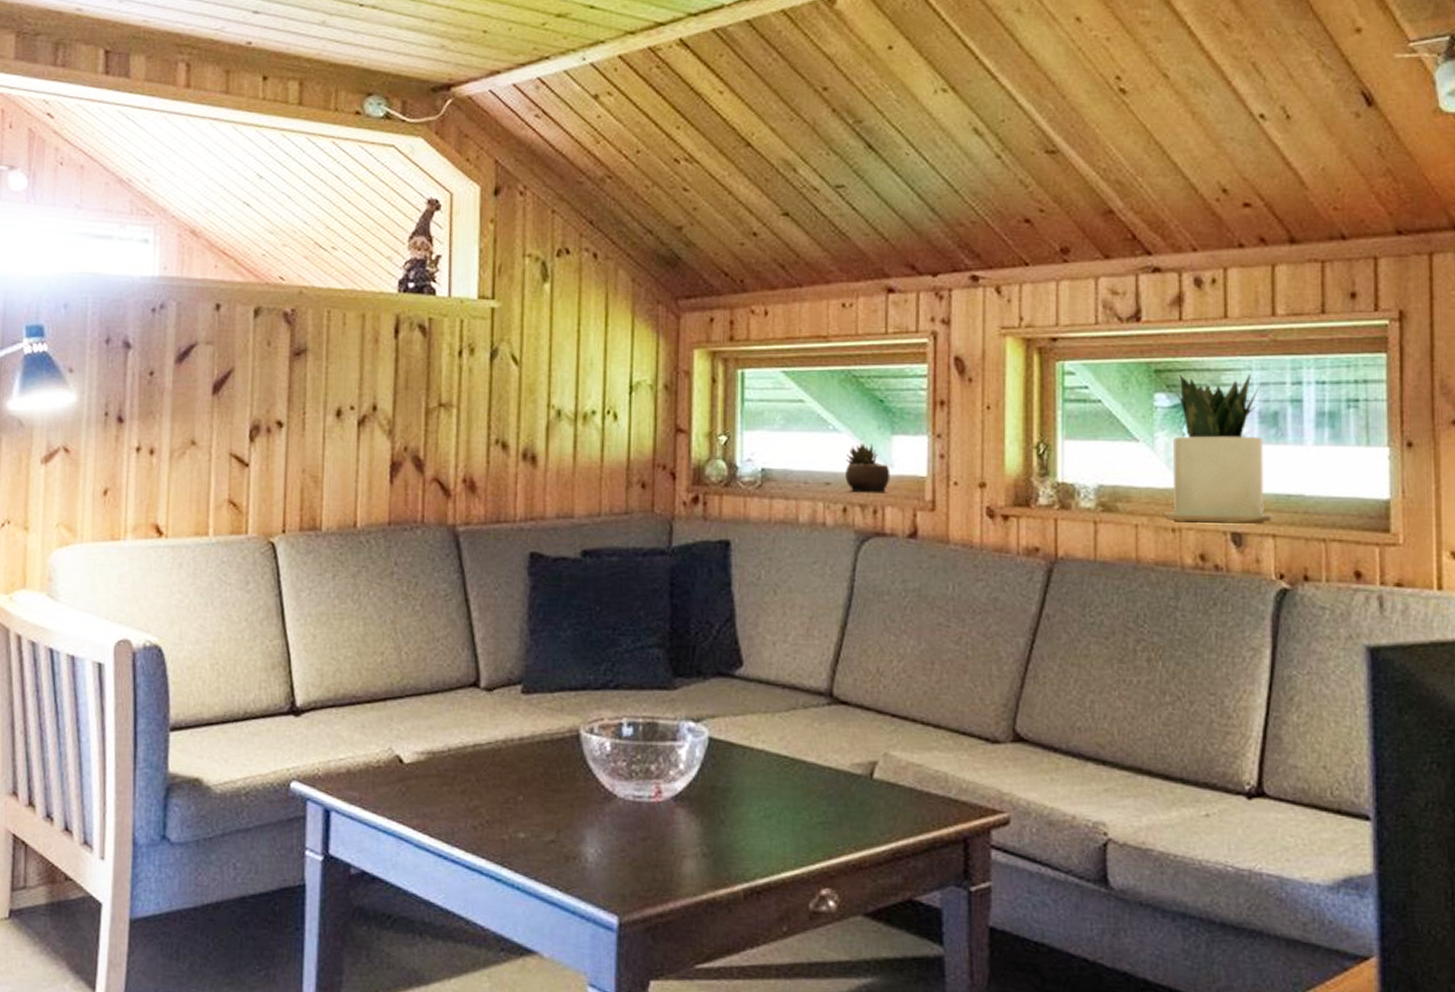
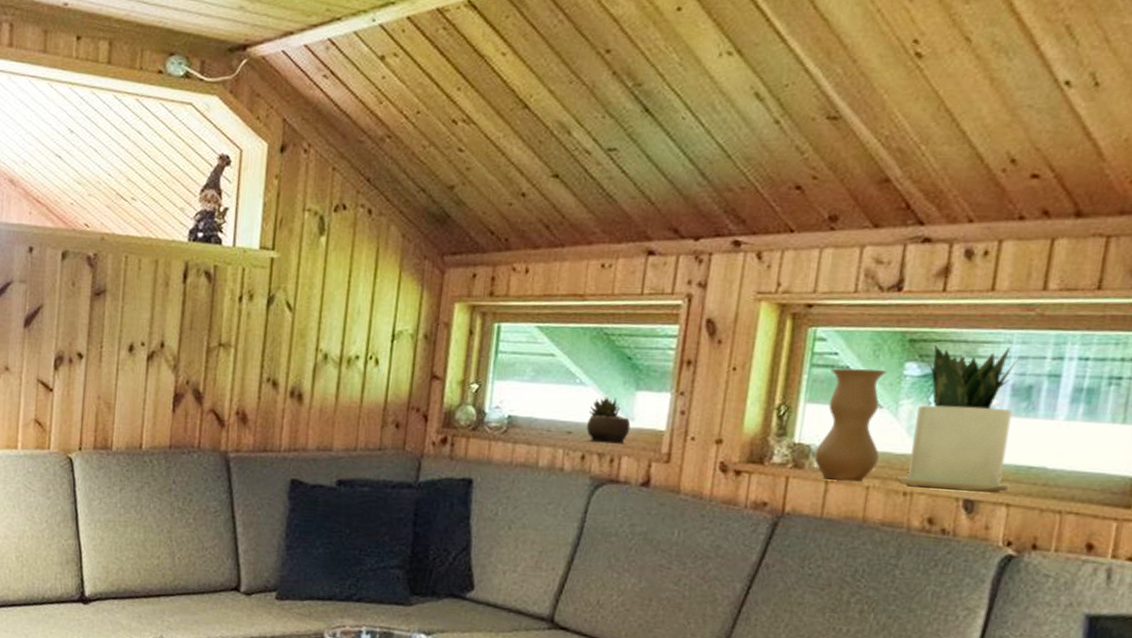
vase: none [1080,402,1143,520] -> present [814,368,887,482]

